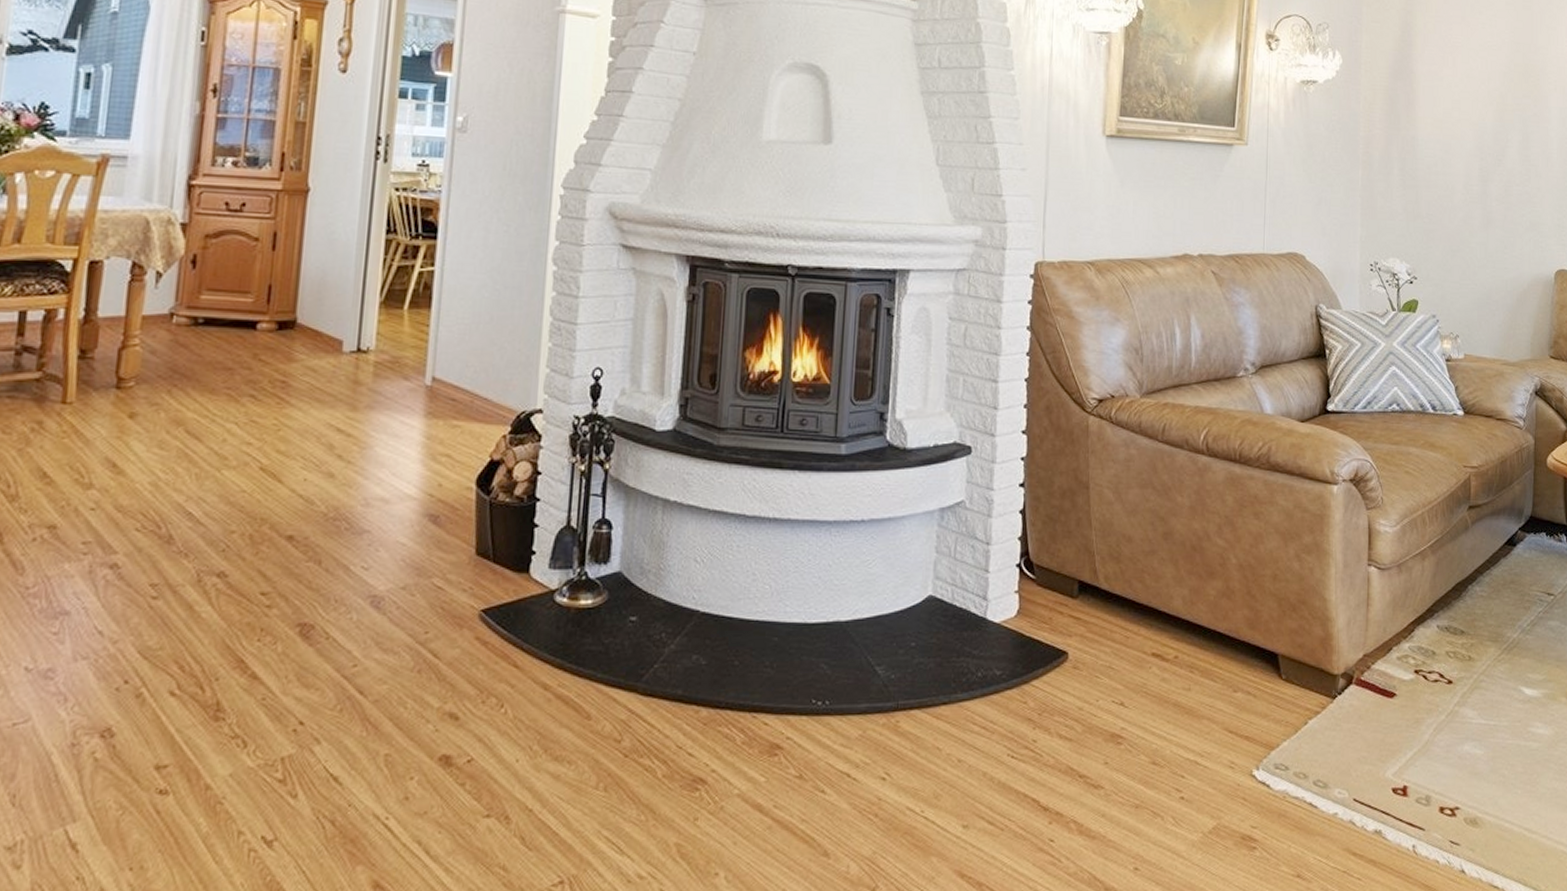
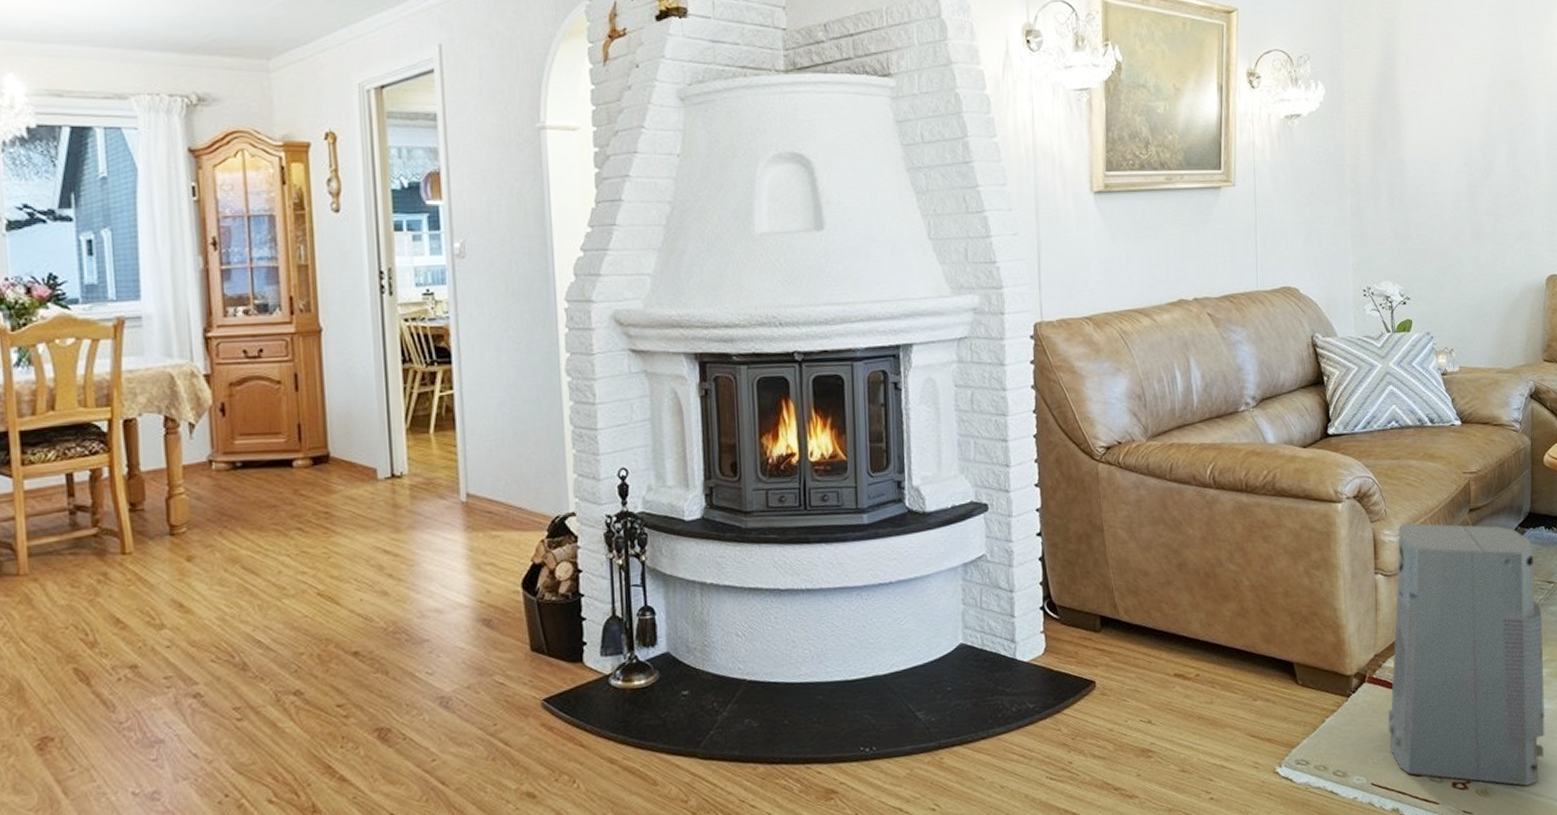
air purifier: none [1374,514,1541,819] -> present [1387,523,1545,786]

